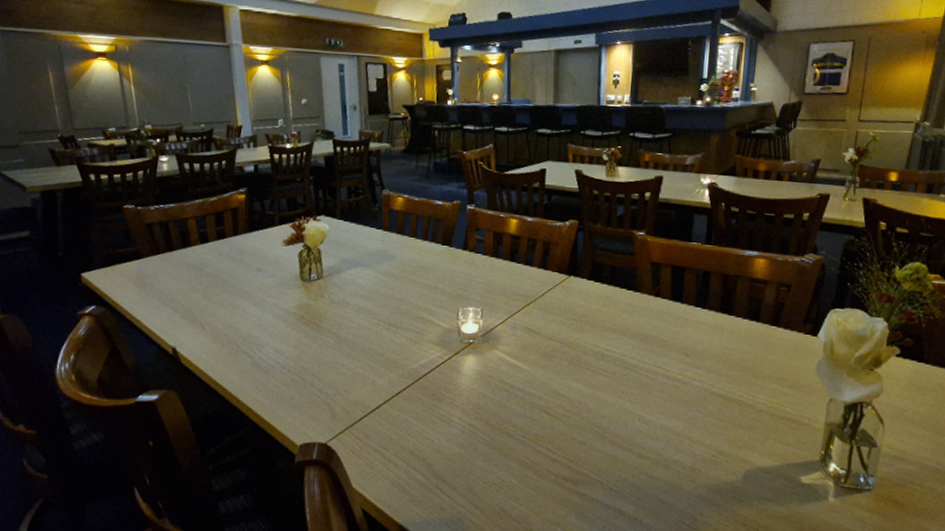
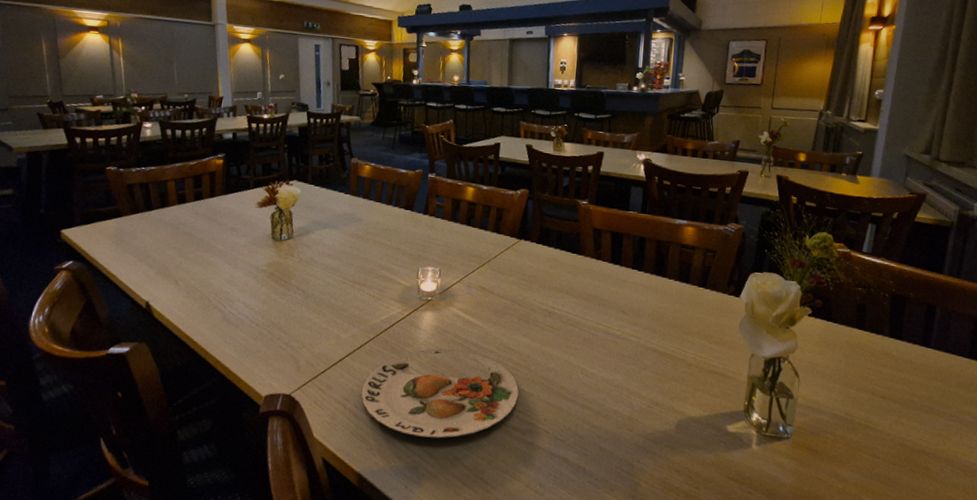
plate: none [400,394,570,489] -> present [361,348,519,439]

